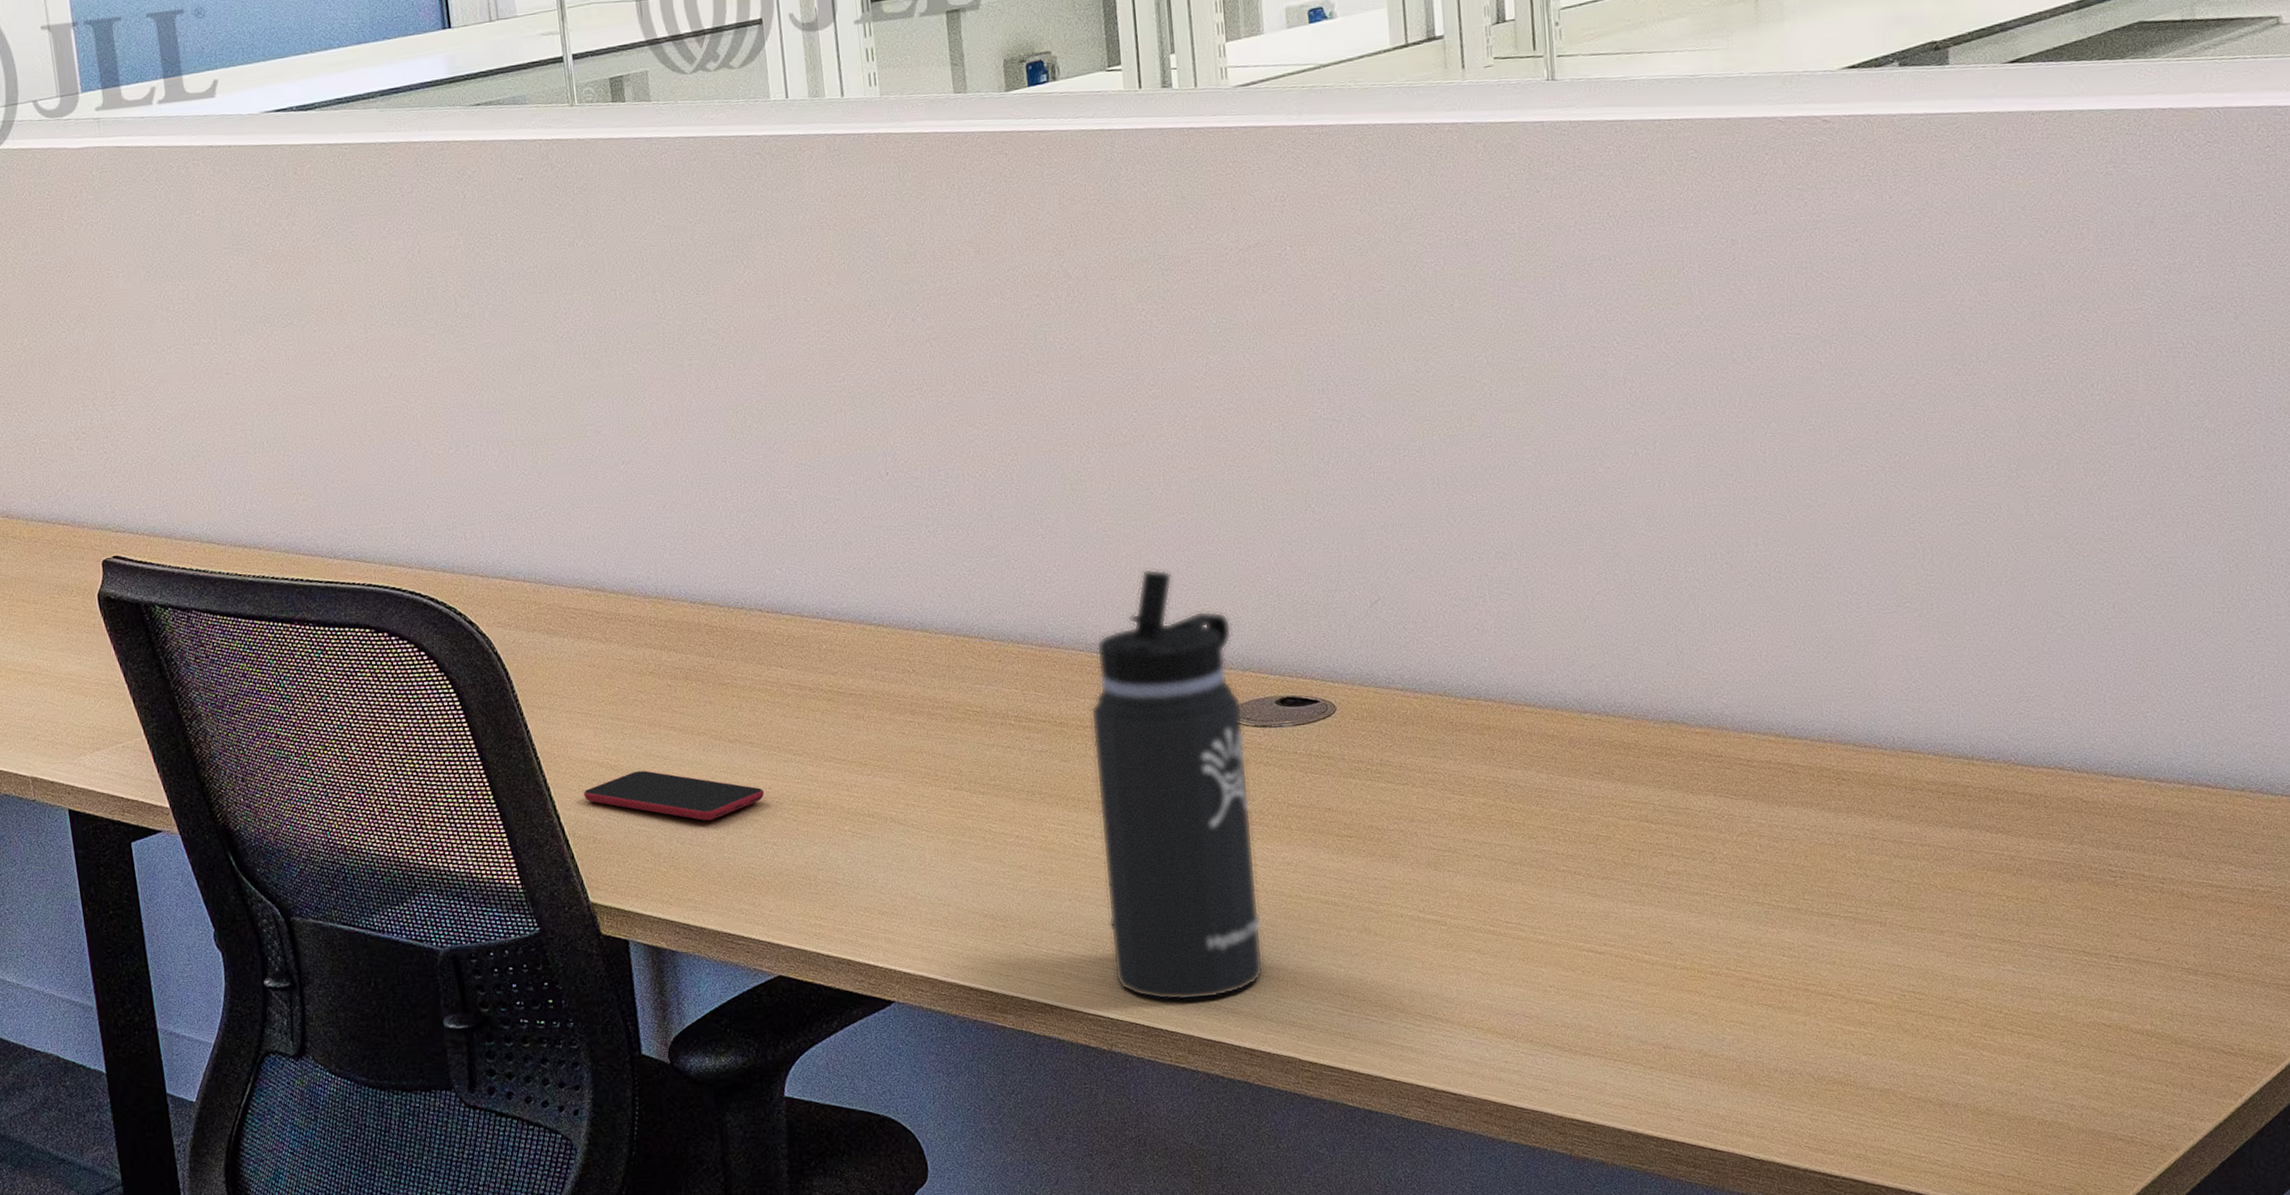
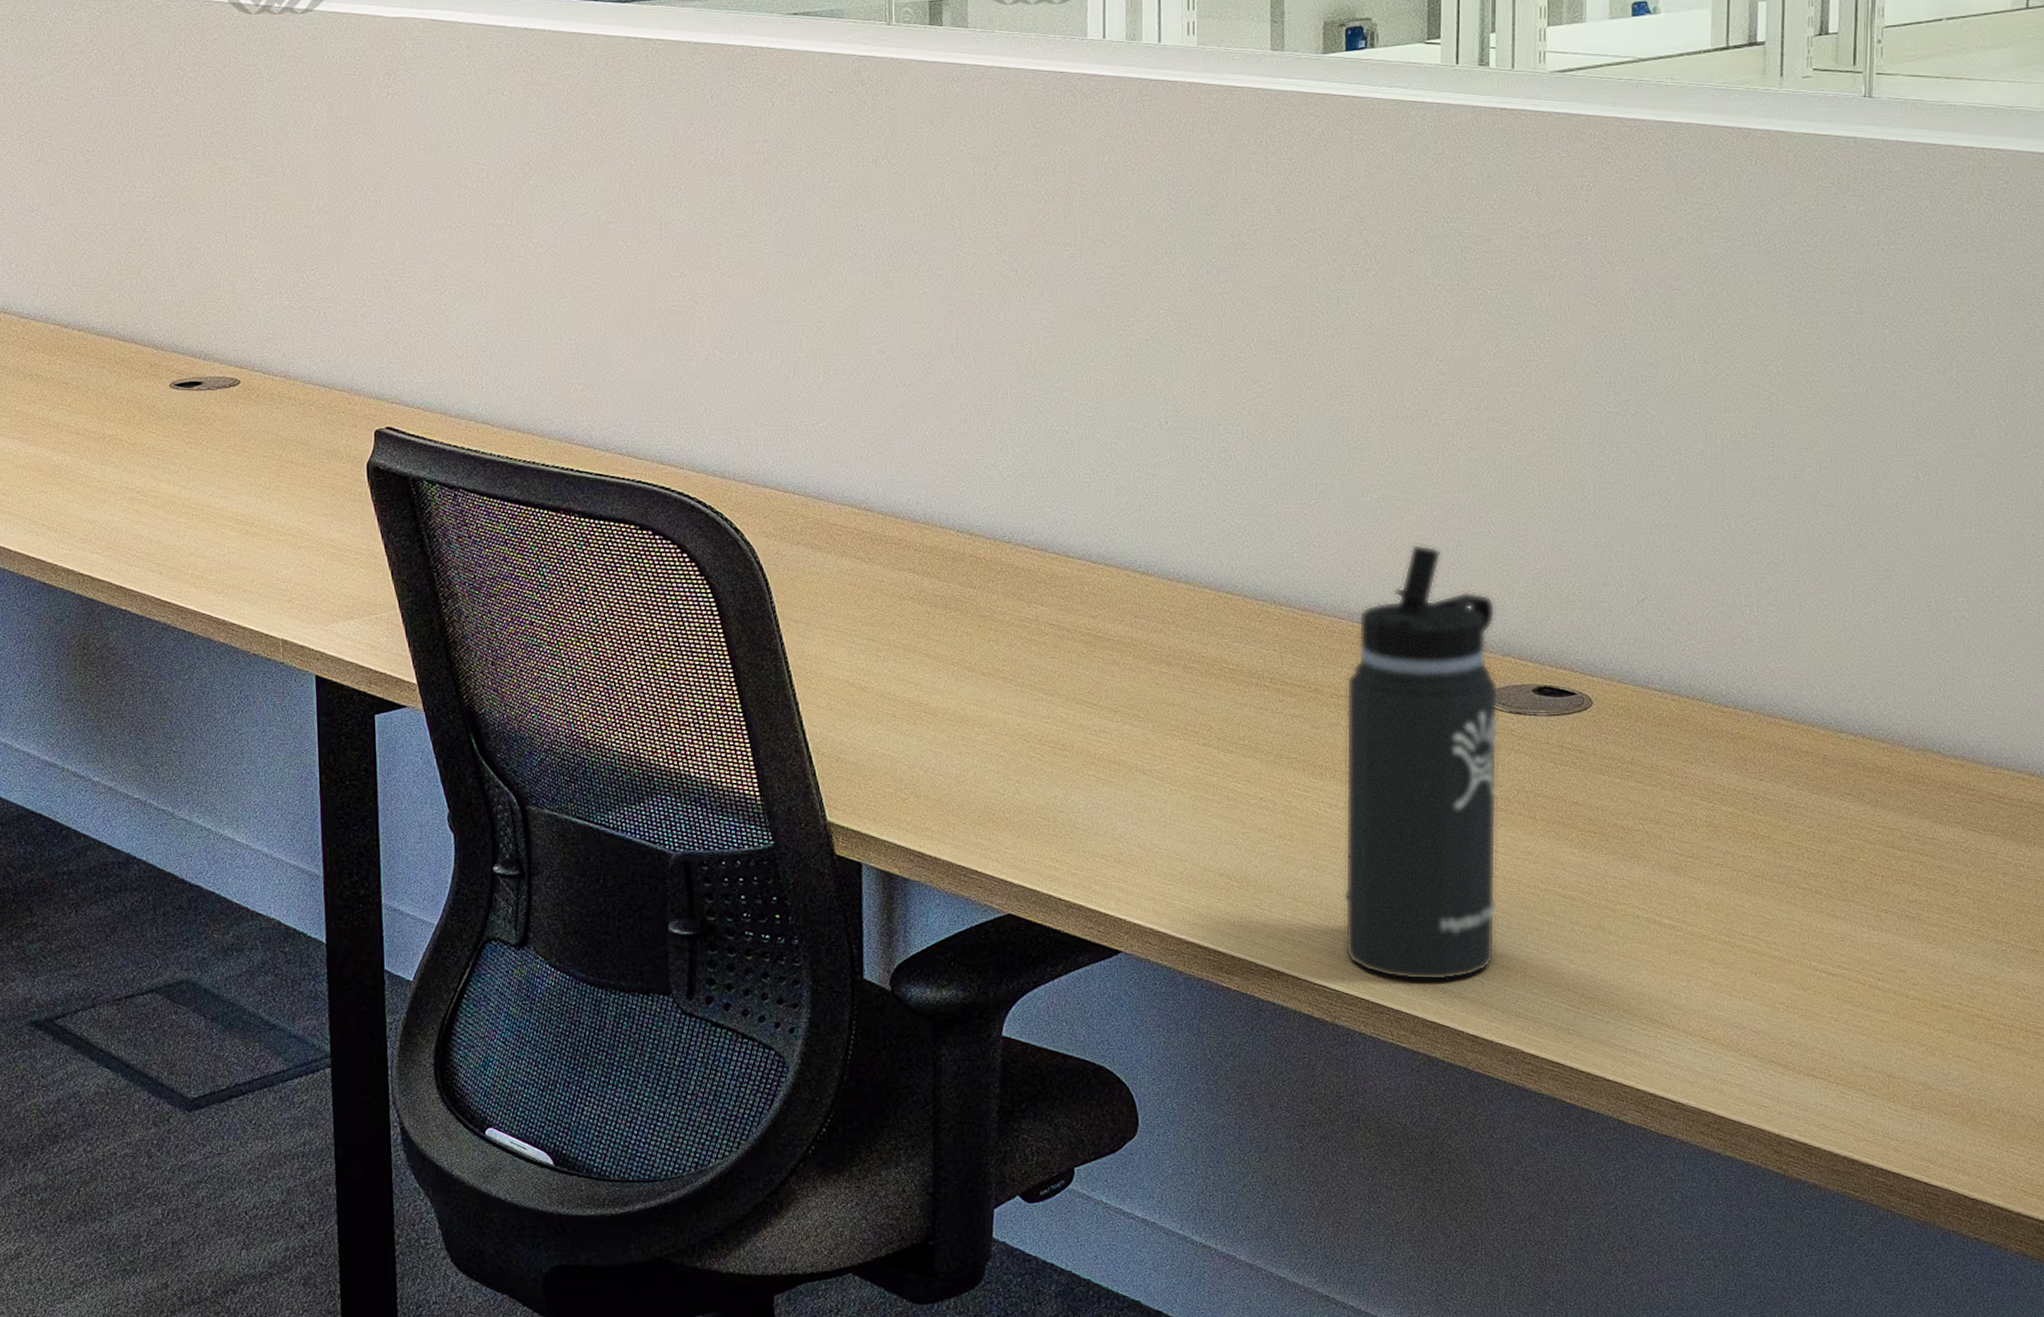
smartphone: present [584,770,764,821] -> none [832,695,1012,752]

